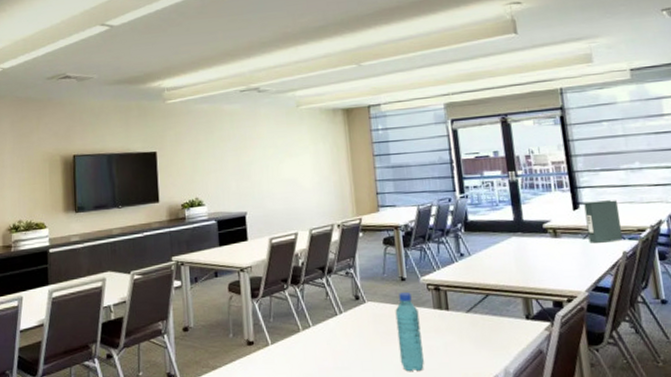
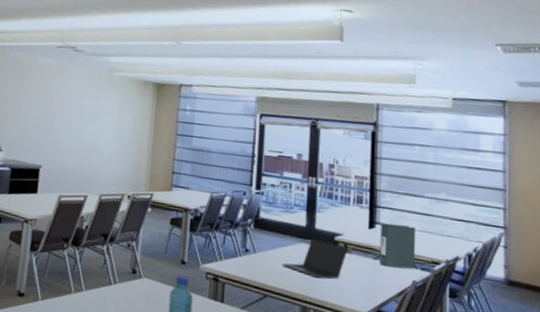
laptop: none [497,230,558,268] -> present [282,238,348,279]

